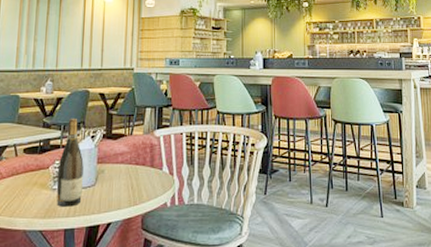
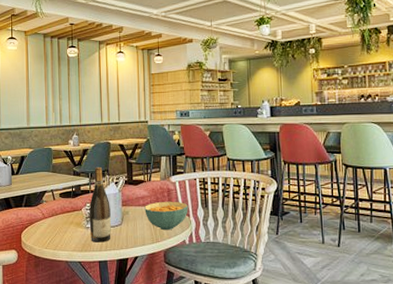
cereal bowl: none [123,158,172,192] -> present [144,201,188,231]

